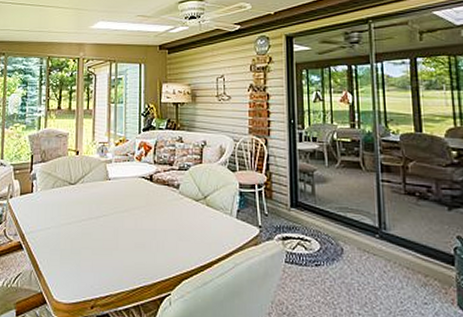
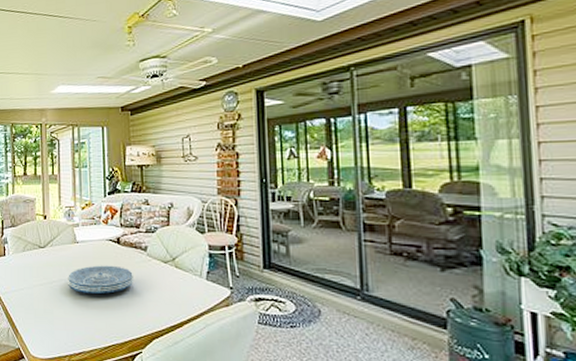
placemat: none [97,203,165,233] -> present [68,265,133,294]

